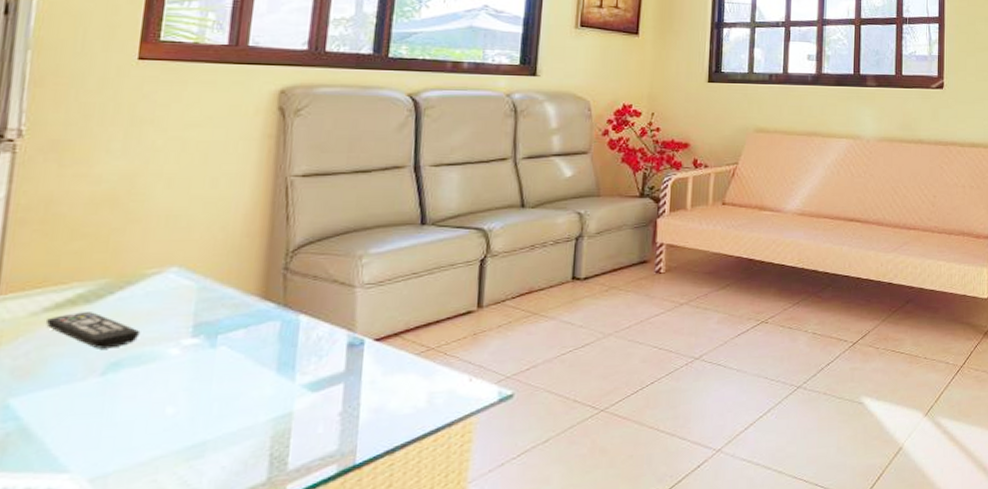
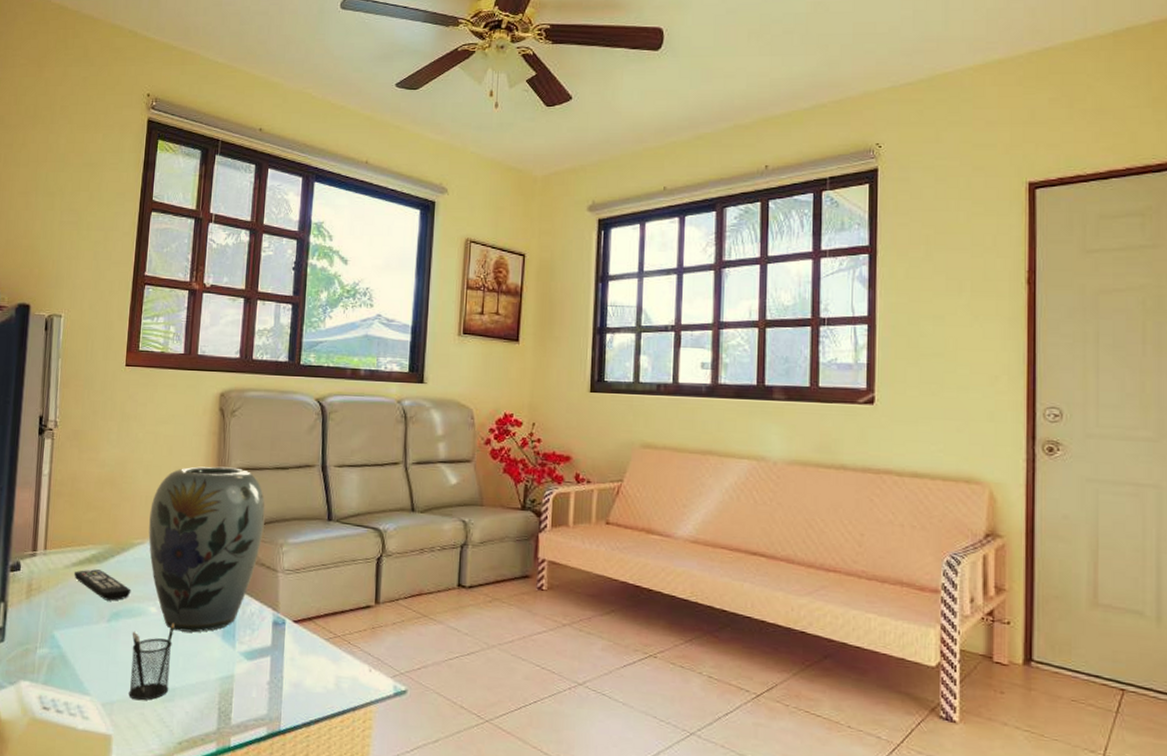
pencil holder: none [133,363,208,466] -> present [129,622,175,701]
vase: none [169,174,340,373] -> present [148,466,266,633]

